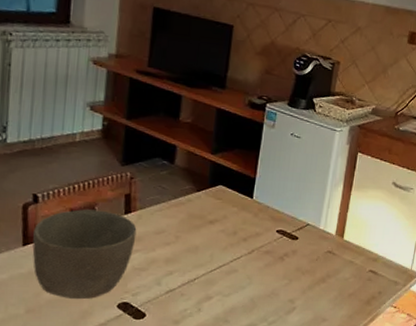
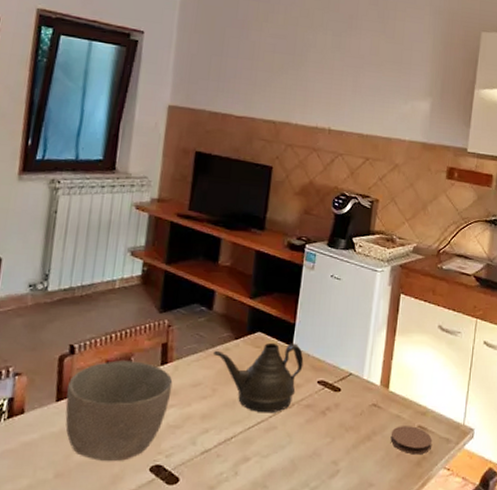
teapot: none [175,195,264,258] -> present [212,342,304,413]
coaster: none [343,270,382,295] -> present [390,426,433,455]

